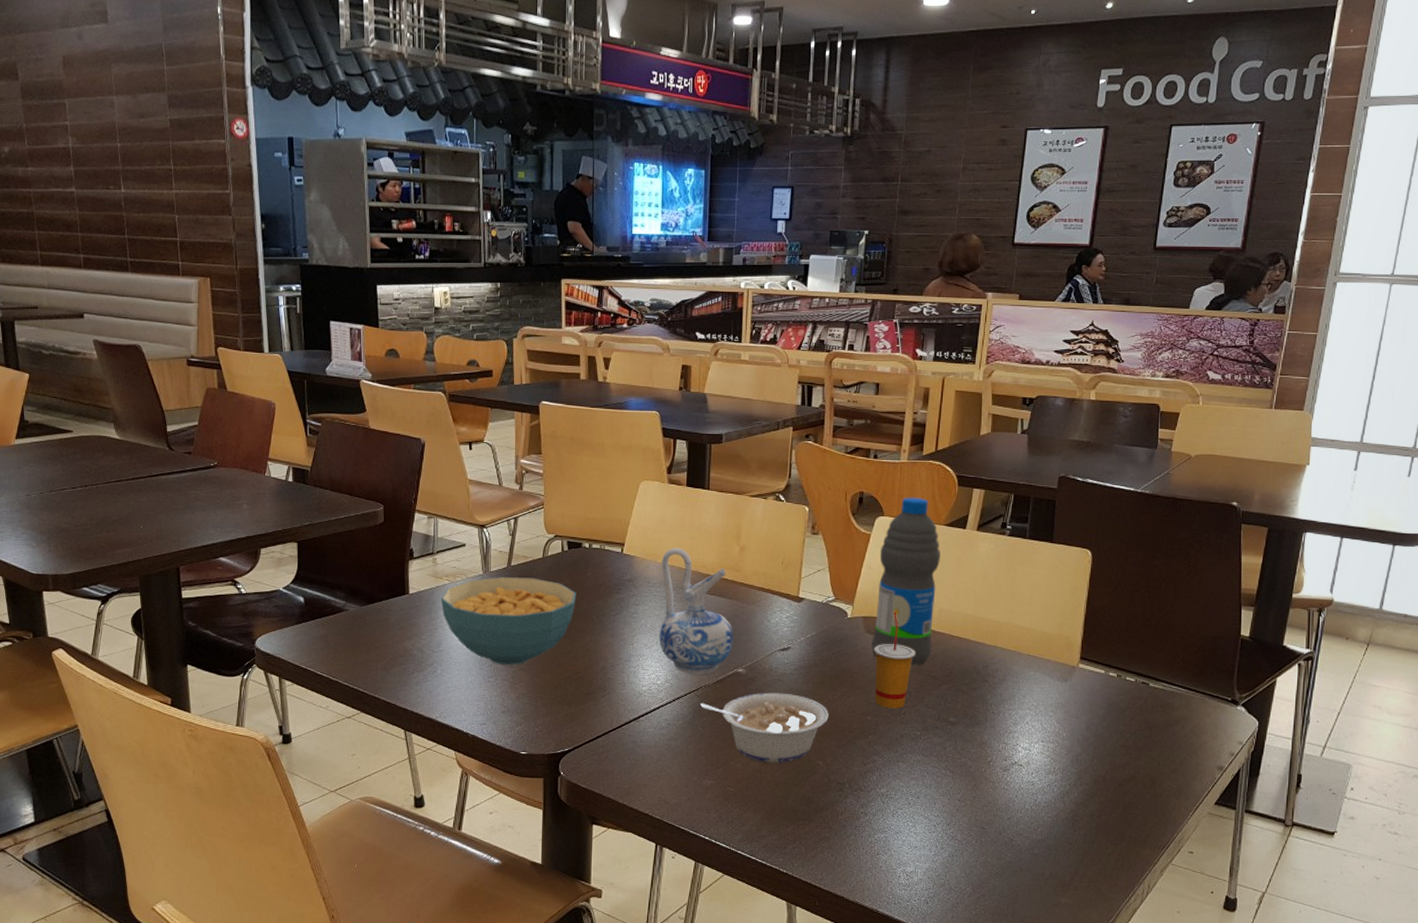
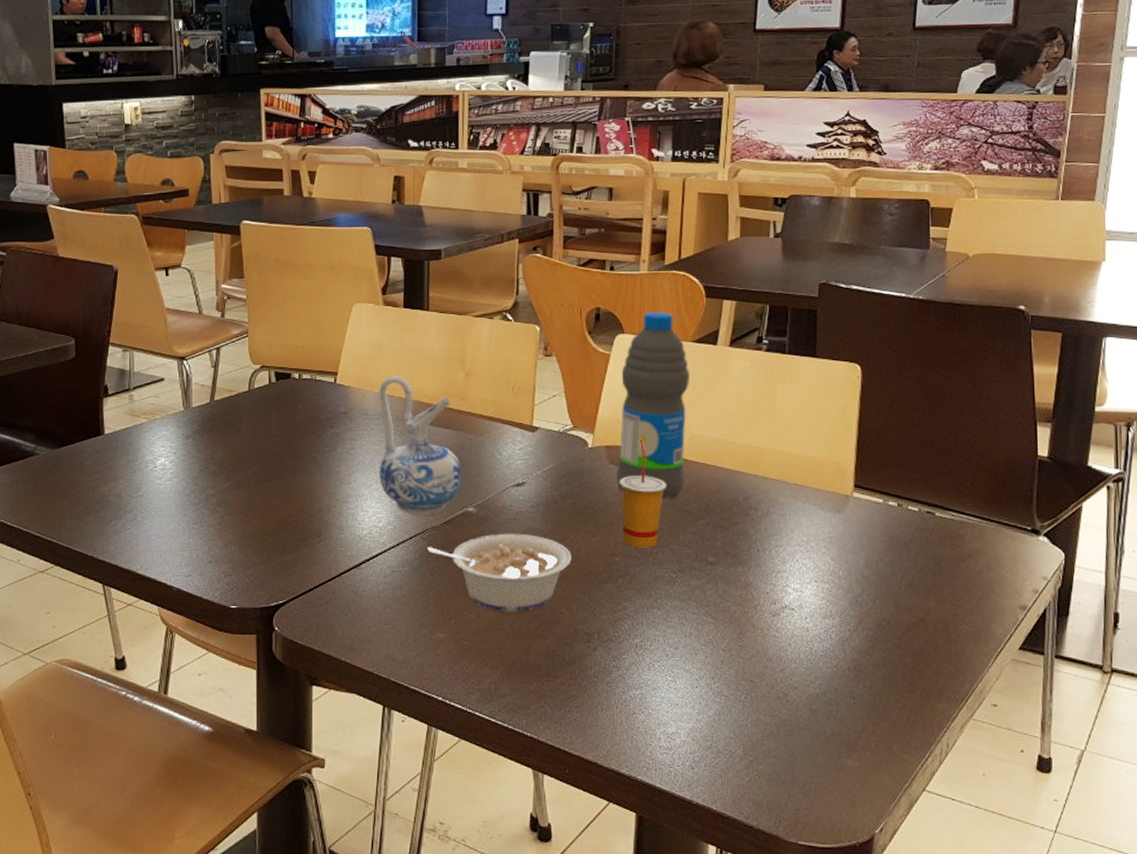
cereal bowl: present [440,577,576,665] -> none [138,413,287,509]

